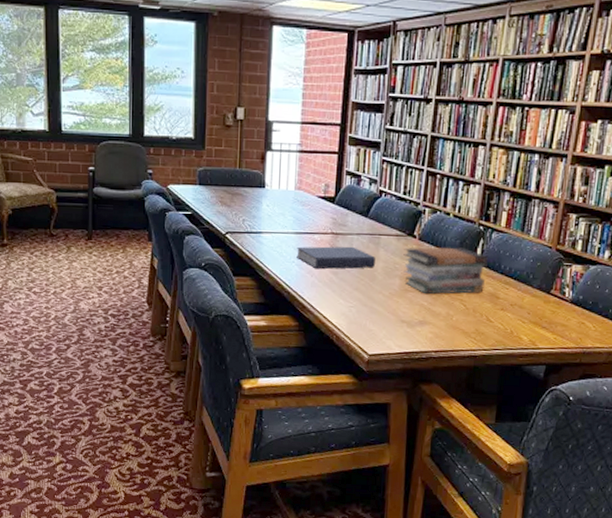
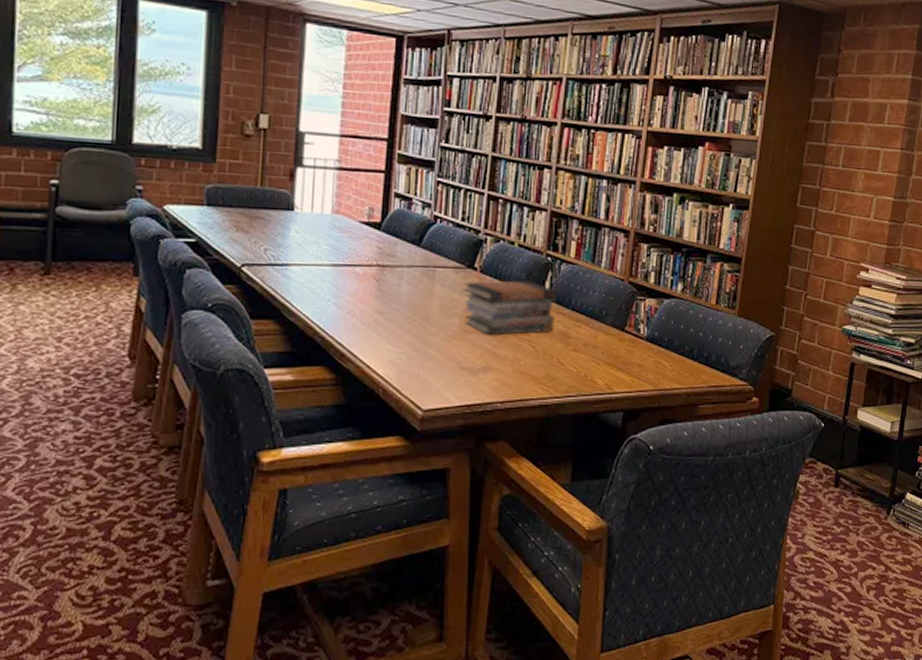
book: present [296,246,375,269] -> none [333,280,430,308]

